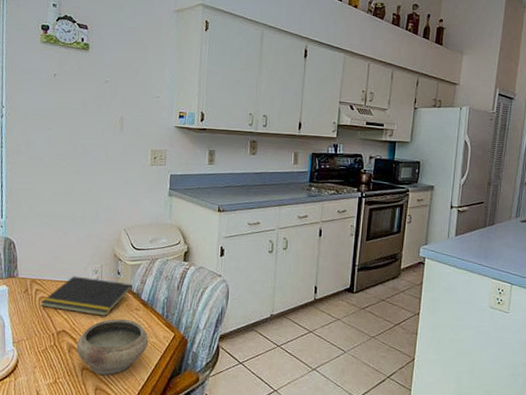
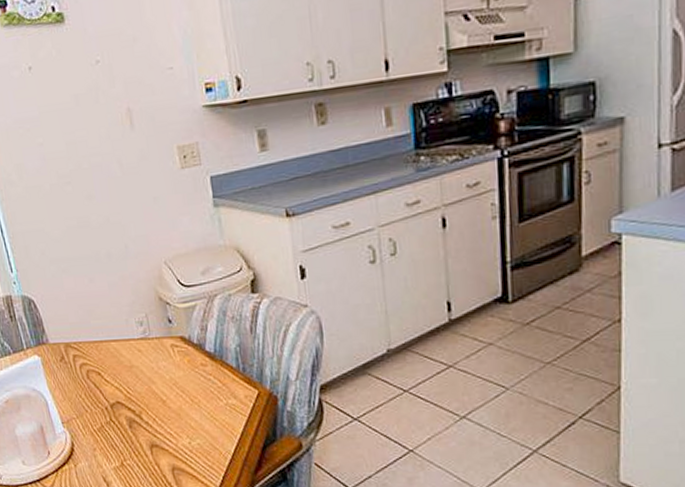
notepad: present [41,276,132,316] -> none [83,332,191,379]
ceramic bowl: present [77,318,149,376] -> none [137,379,227,452]

